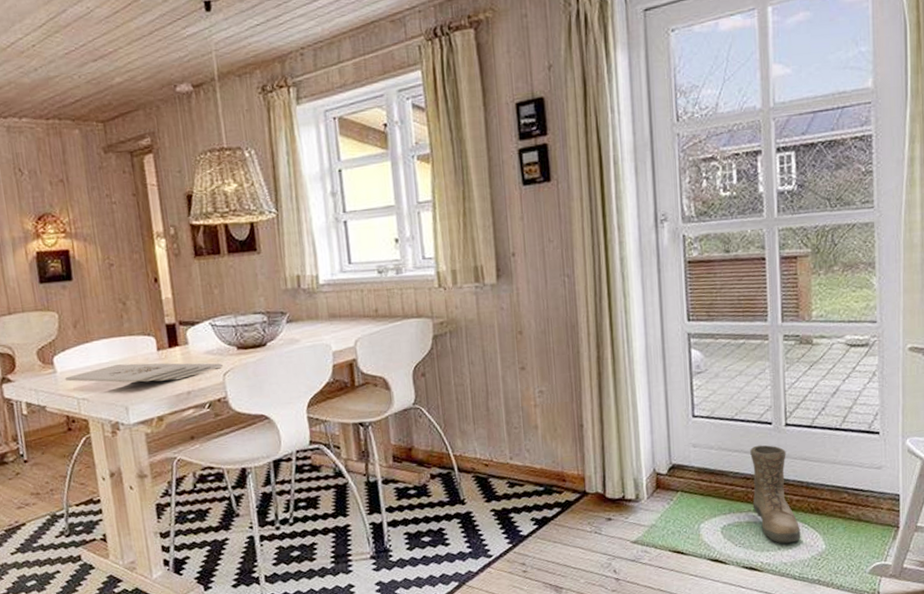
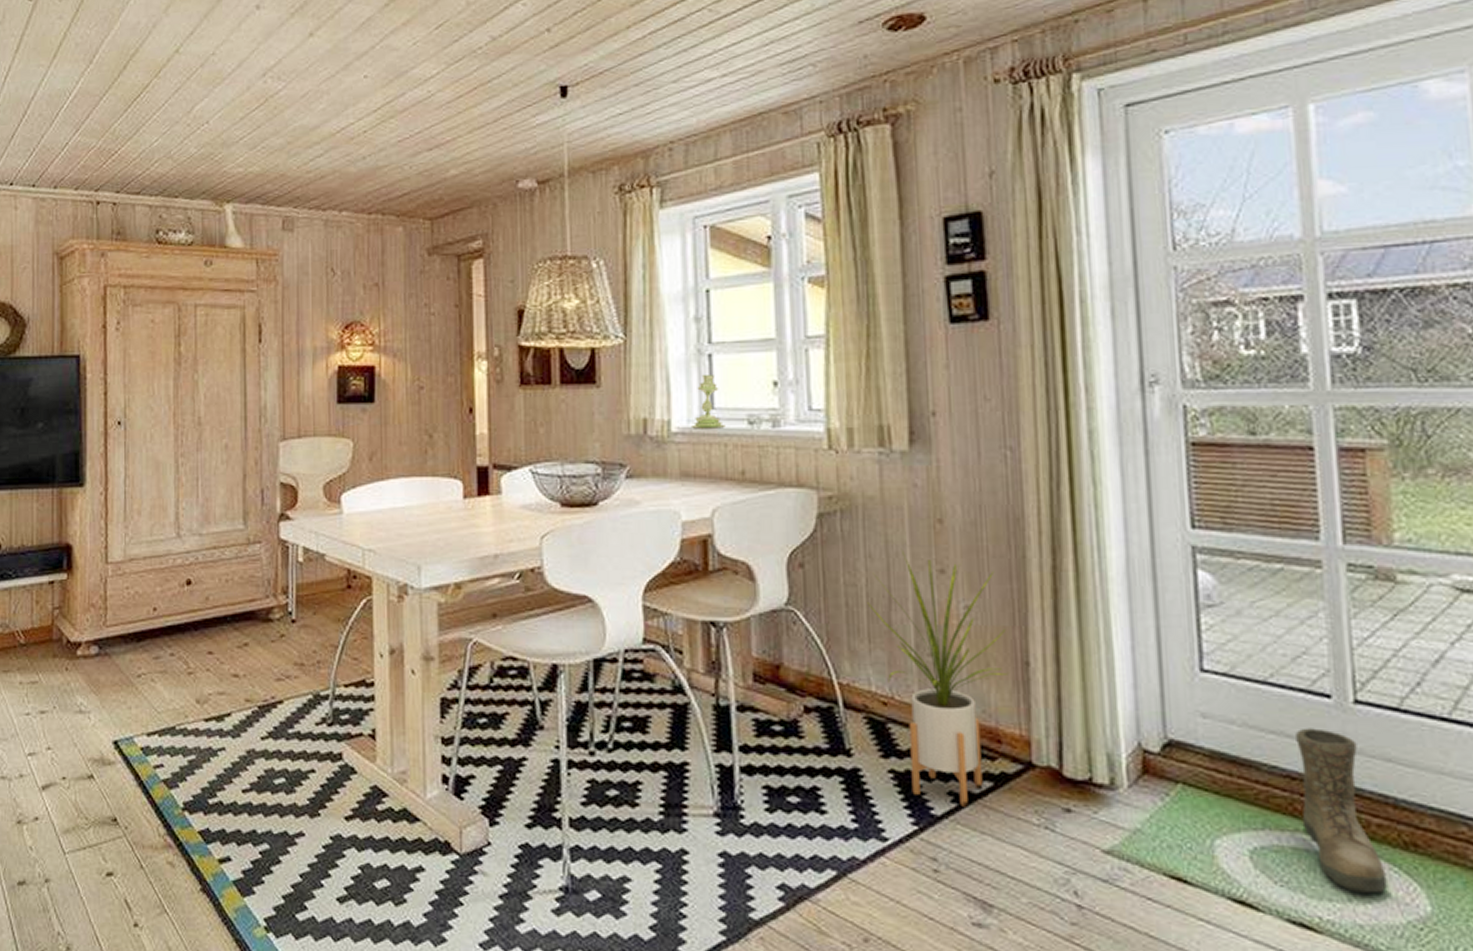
placemat: present [65,363,223,383] -> none [351,510,541,539]
candlestick: none [334,237,361,281] -> present [690,375,725,430]
house plant: none [471,355,570,527] -> present [867,548,1009,807]

